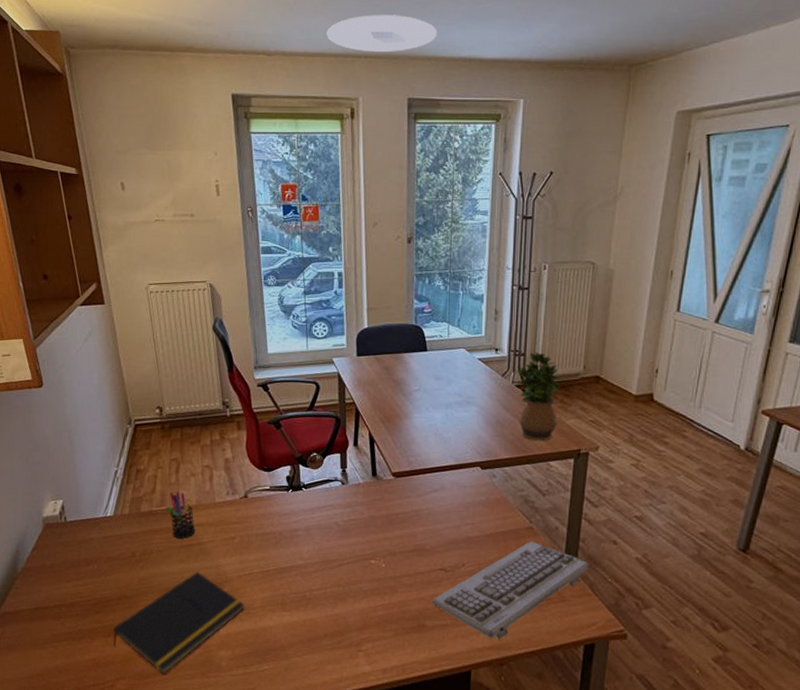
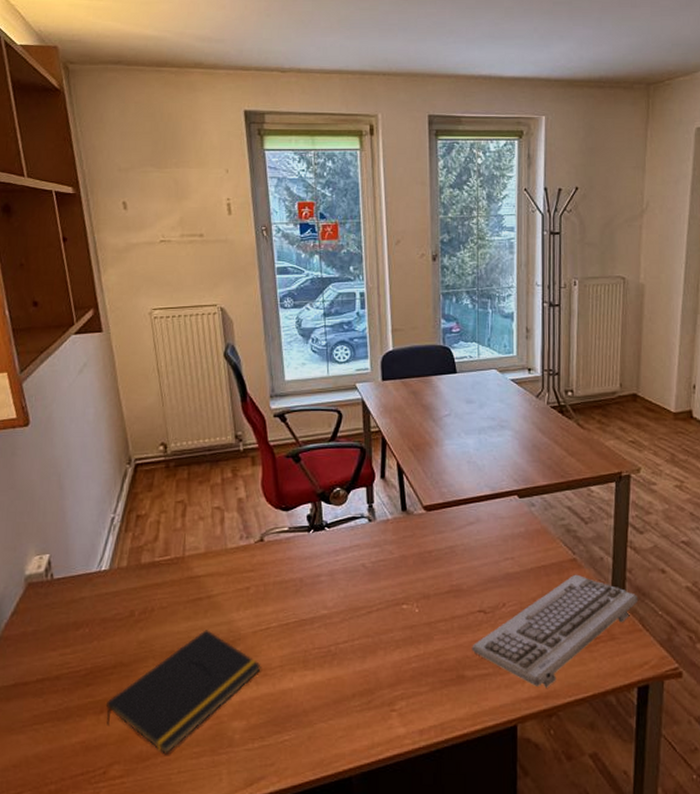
pen holder: present [166,491,196,539] -> none [170,537,205,592]
ceiling light: present [326,14,437,53] -> none [343,33,456,70]
potted plant: present [516,352,562,442] -> none [550,371,599,465]

